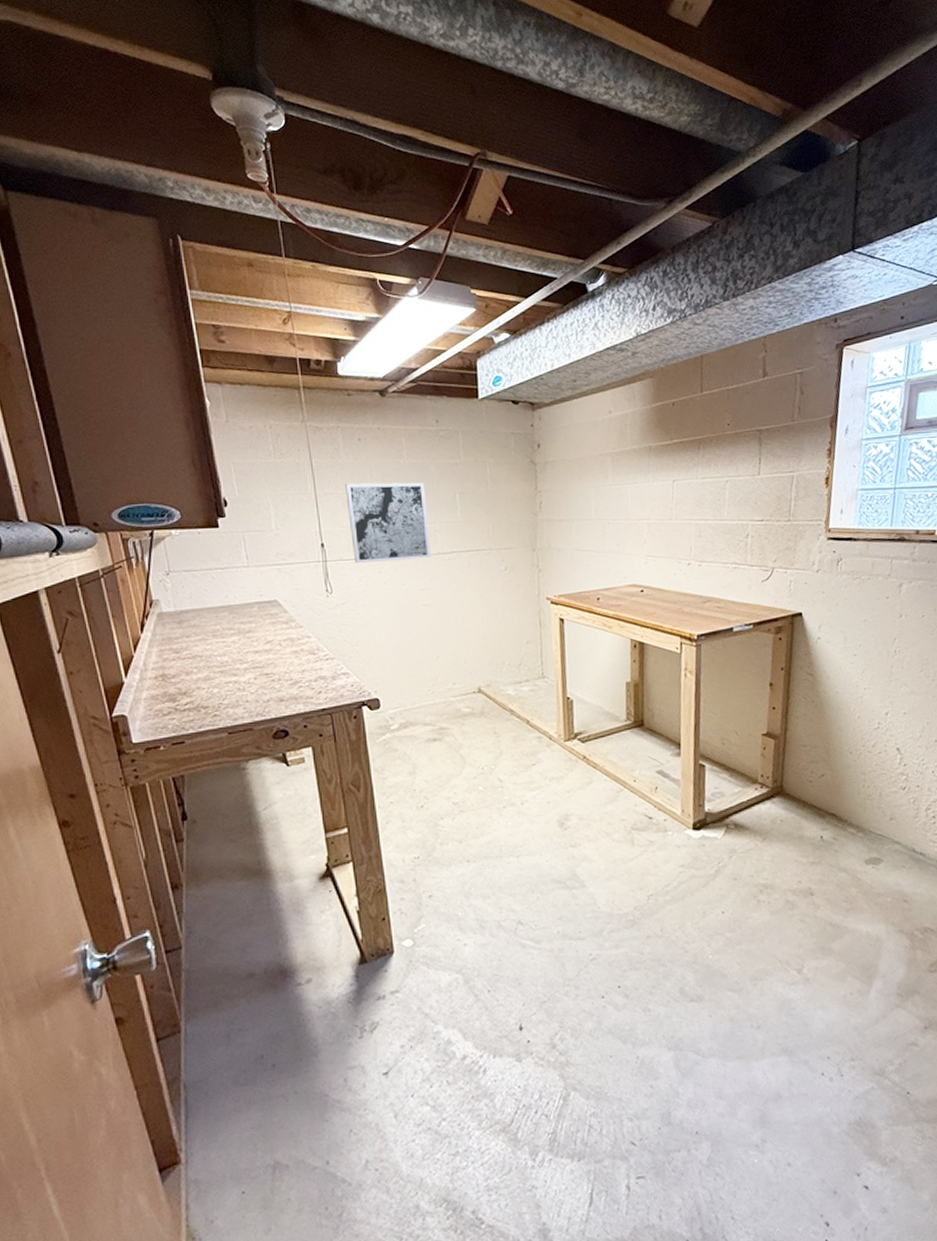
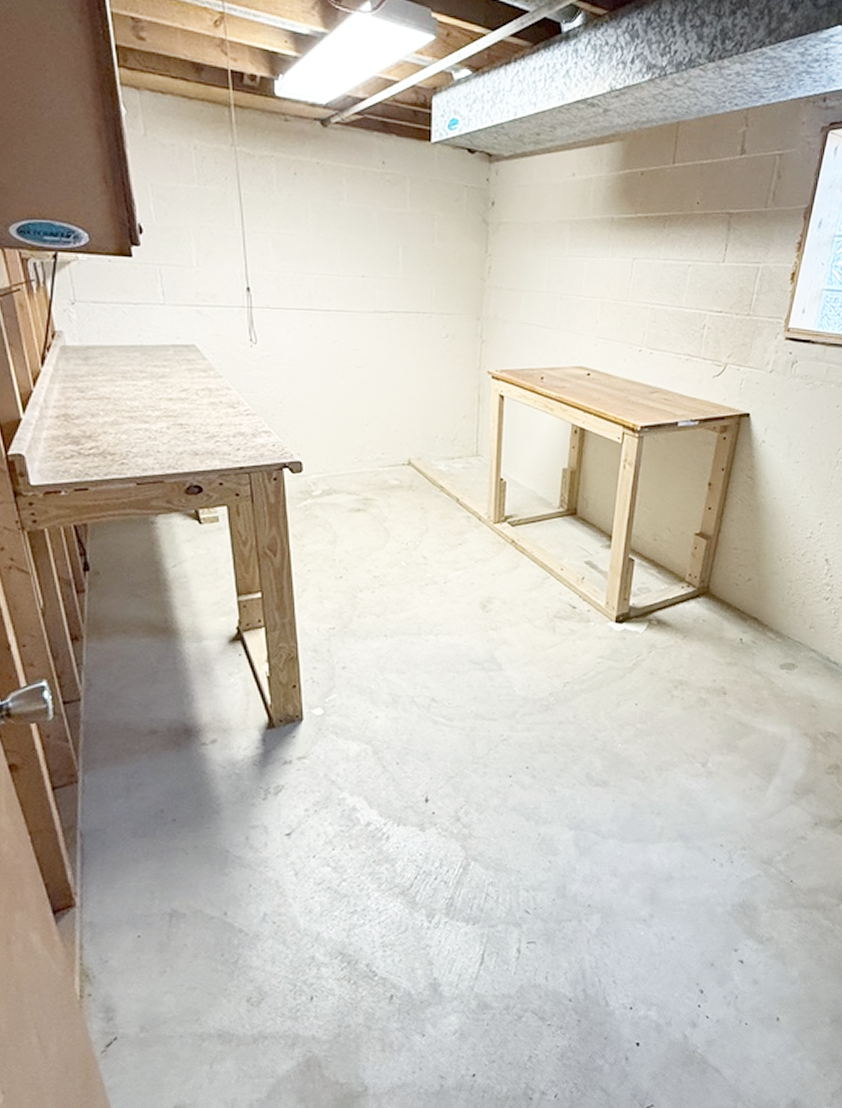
wall art: present [345,482,431,563] -> none [277,223,367,316]

